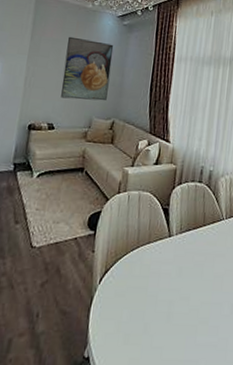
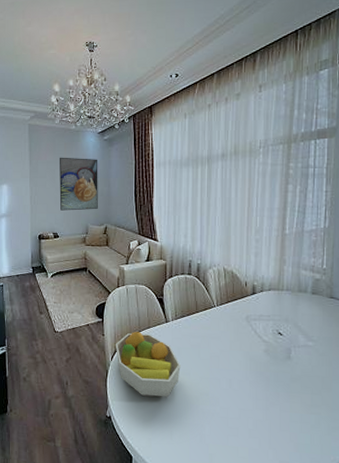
fruit bowl: none [106,247,181,329] -> present [116,331,181,397]

